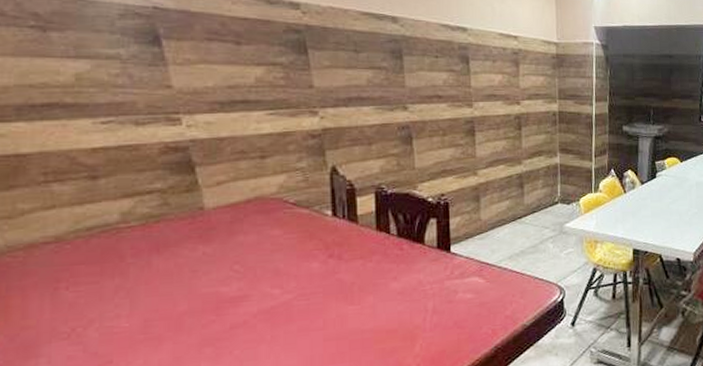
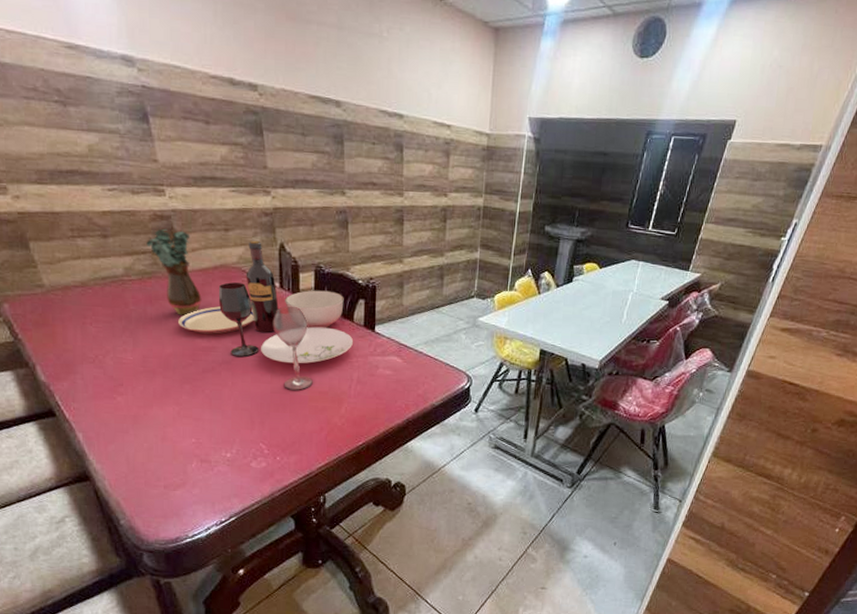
vase: none [153,159,230,262] -> present [146,225,202,316]
plate: none [197,245,301,282] -> present [178,306,255,334]
wine glass: none [252,215,307,304] -> present [218,282,259,357]
wine bottle: none [288,165,332,270] -> present [246,240,279,333]
plate: none [310,254,426,303] -> present [261,326,354,364]
wineglass: none [324,235,378,334] -> present [272,306,313,390]
bowl: none [339,213,412,259] -> present [285,290,344,329]

